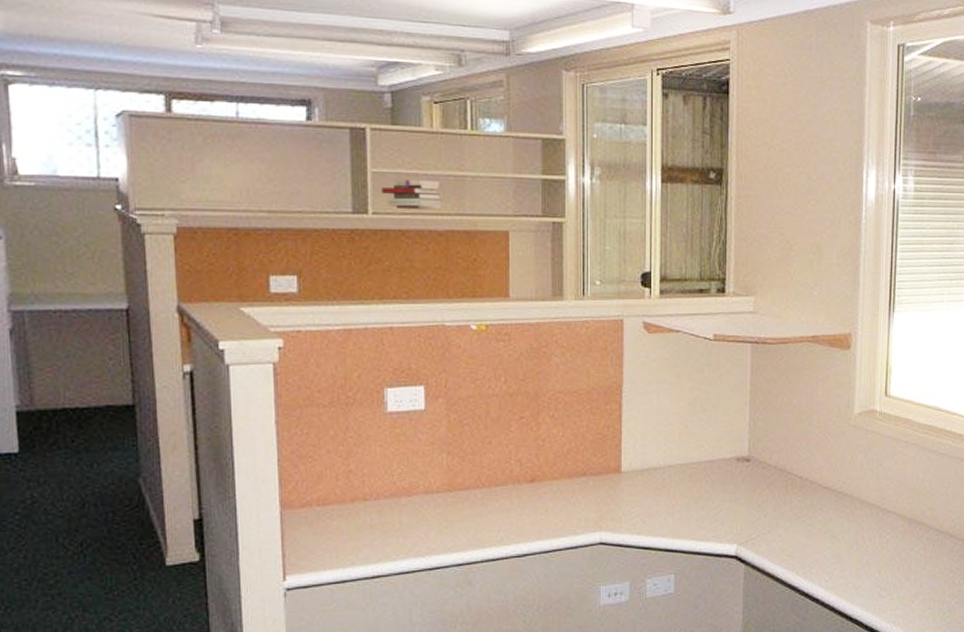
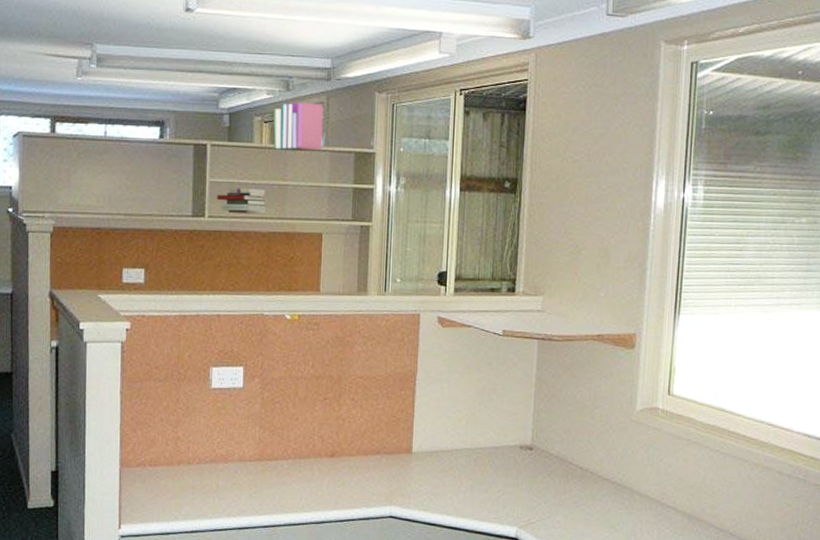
books: none [445,79,504,137] -> present [273,102,324,151]

